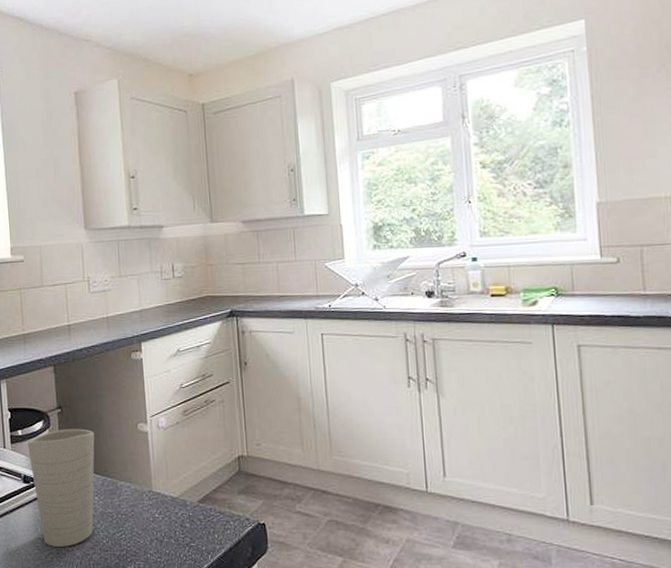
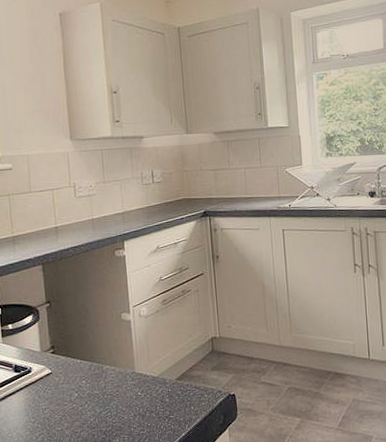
cup: present [27,428,95,547] -> none [17,320,82,428]

